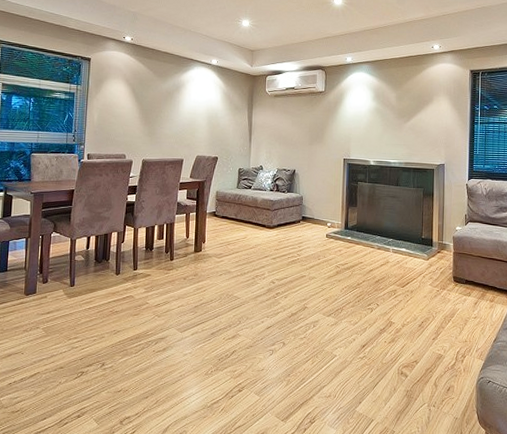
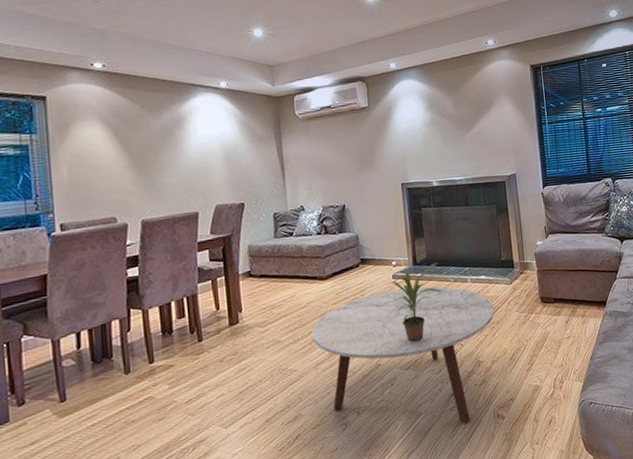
coffee table: none [255,246,410,374] -> present [311,286,494,424]
potted plant: none [323,230,367,294] -> present [391,263,442,342]

